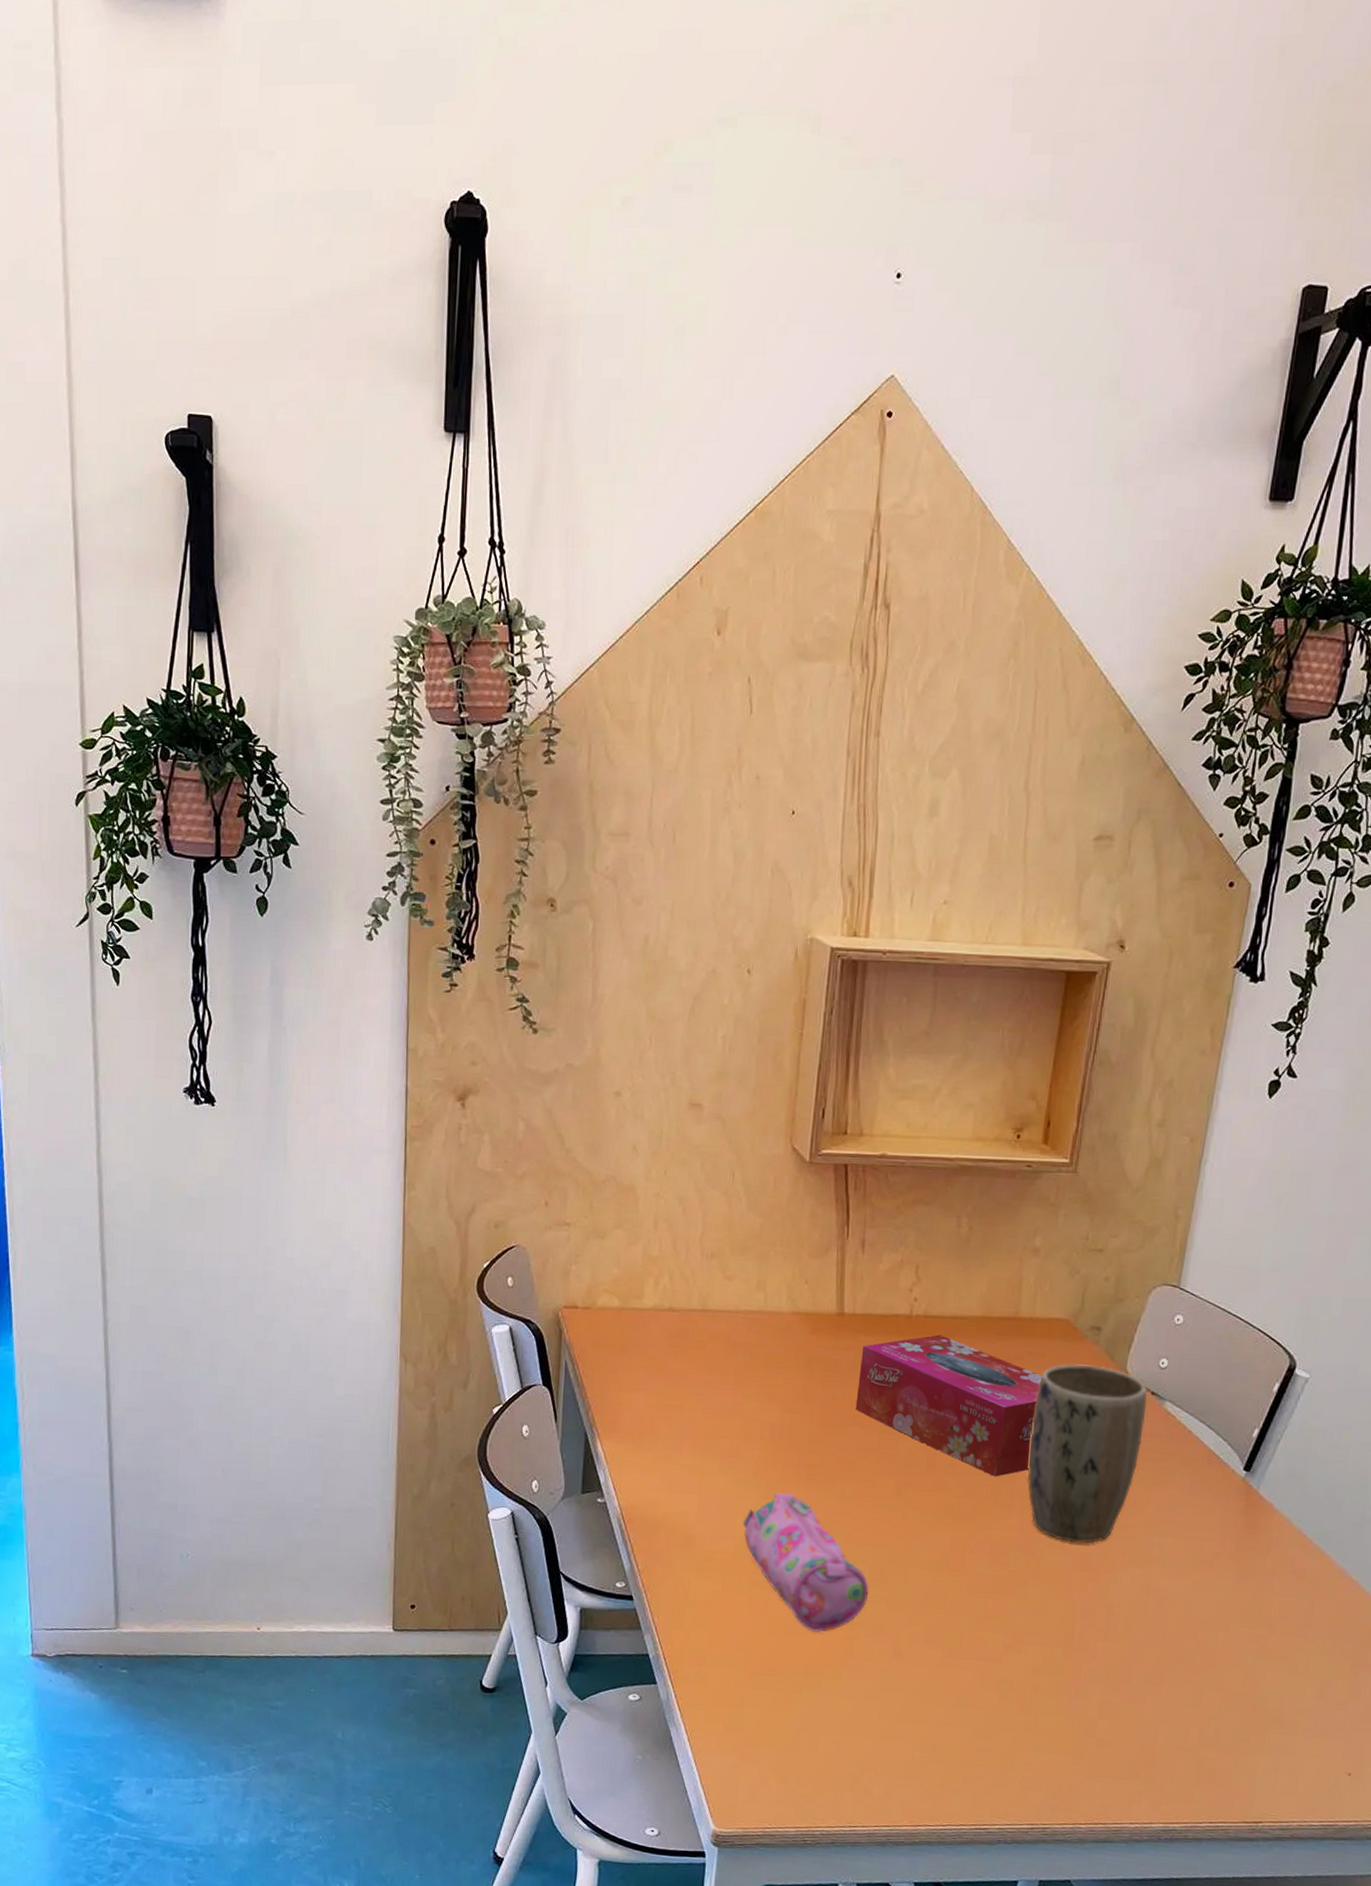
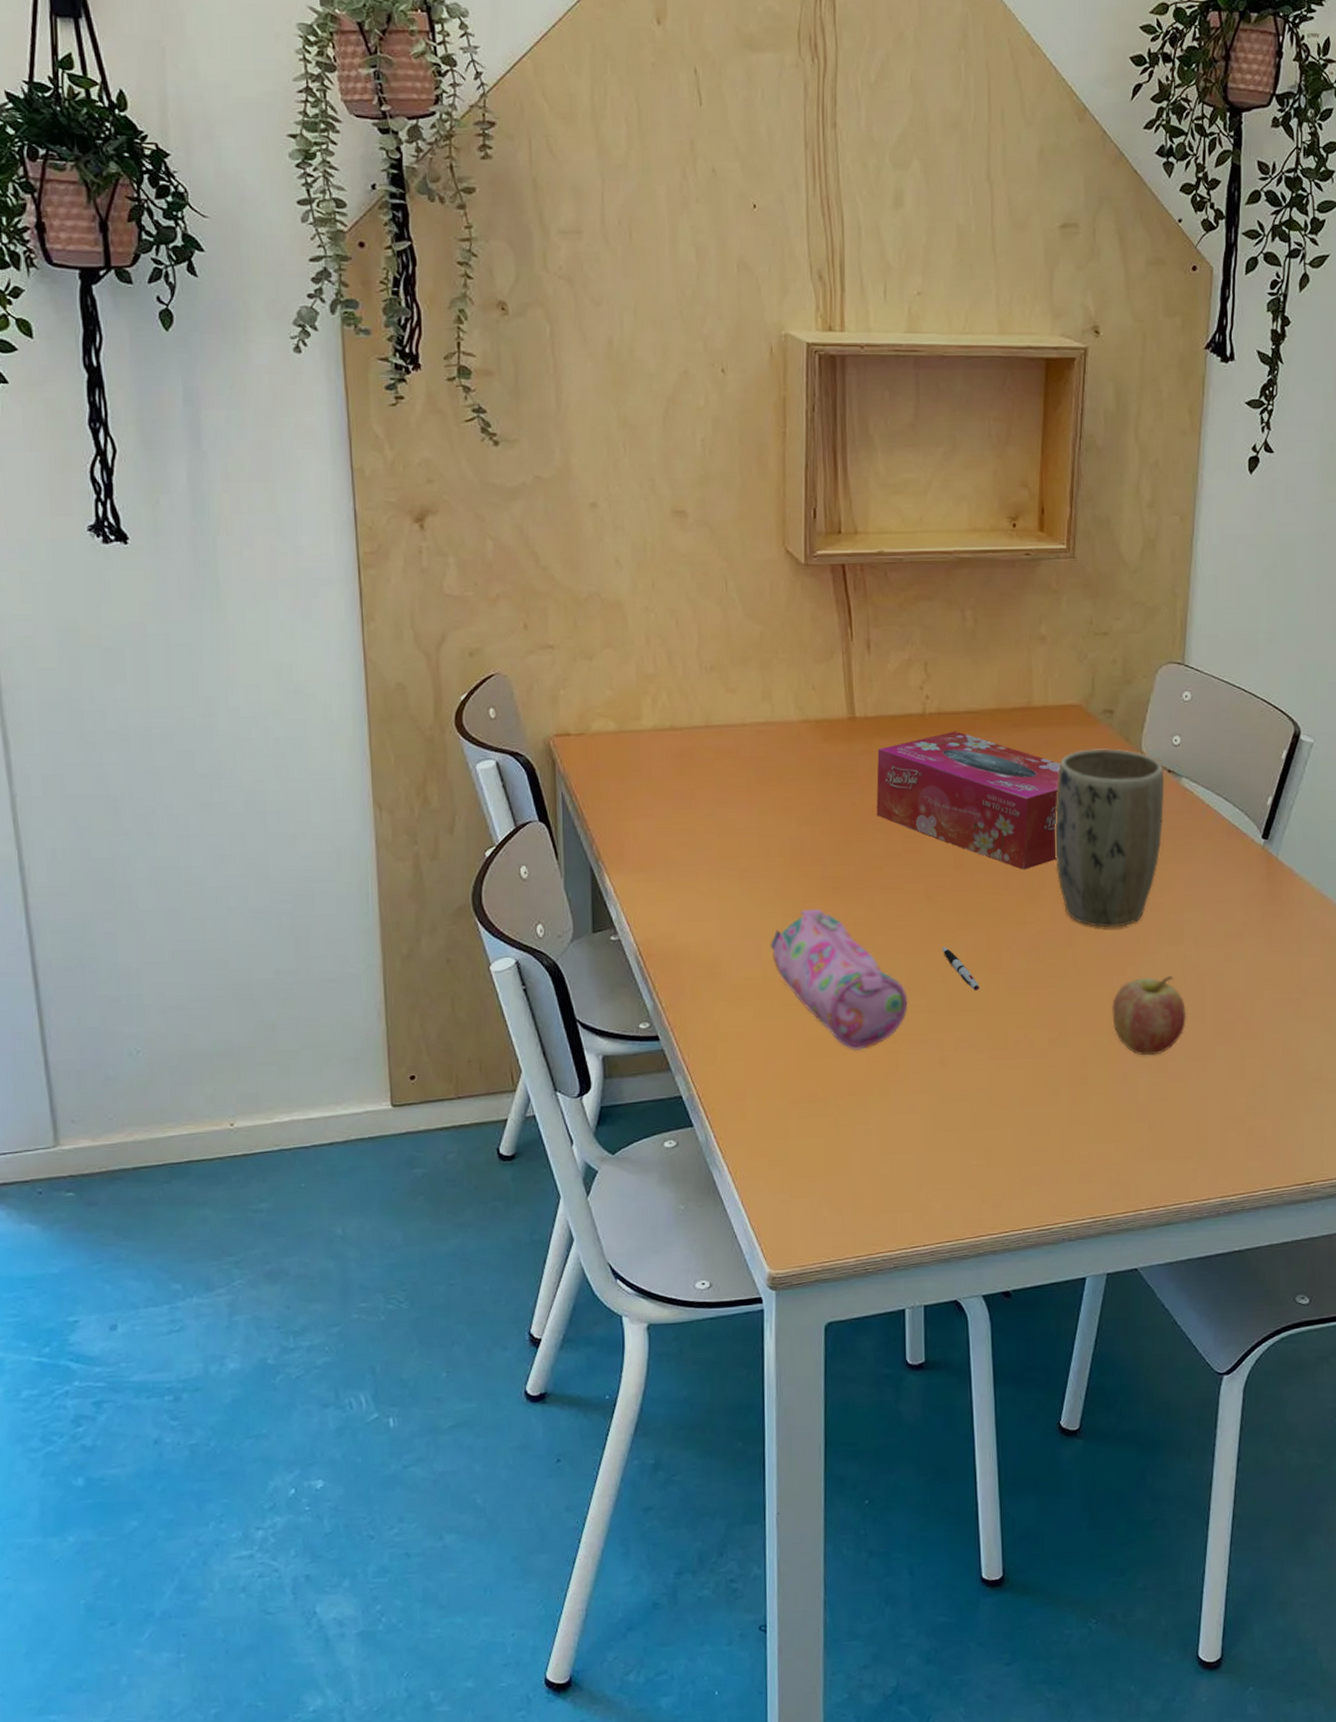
pen: none [907,1543,940,1590] -> present [942,946,980,991]
fruit: none [1069,1596,1147,1674] -> present [1112,976,1187,1056]

